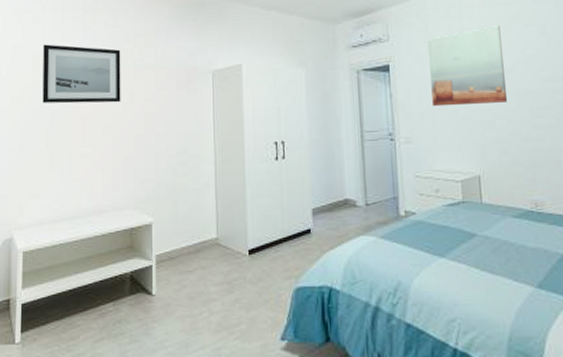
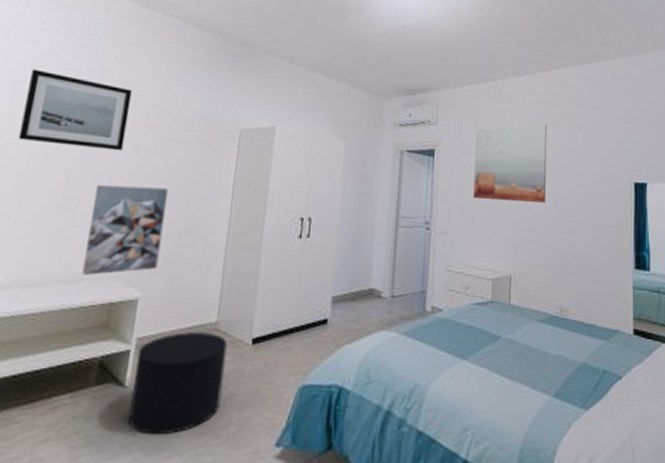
wall art: none [105,129,163,207] -> present [82,184,169,275]
stool: none [158,248,230,333] -> present [128,332,228,435]

